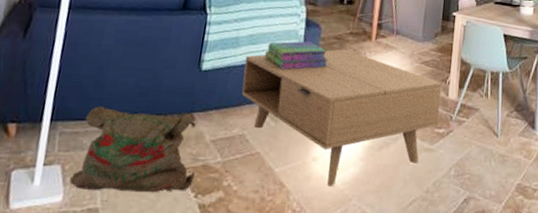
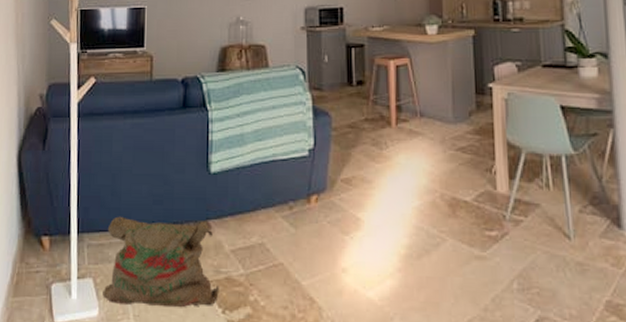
coffee table: present [242,49,441,186] -> none [253,139,489,302]
stack of books: present [265,41,329,70] -> none [274,133,345,168]

